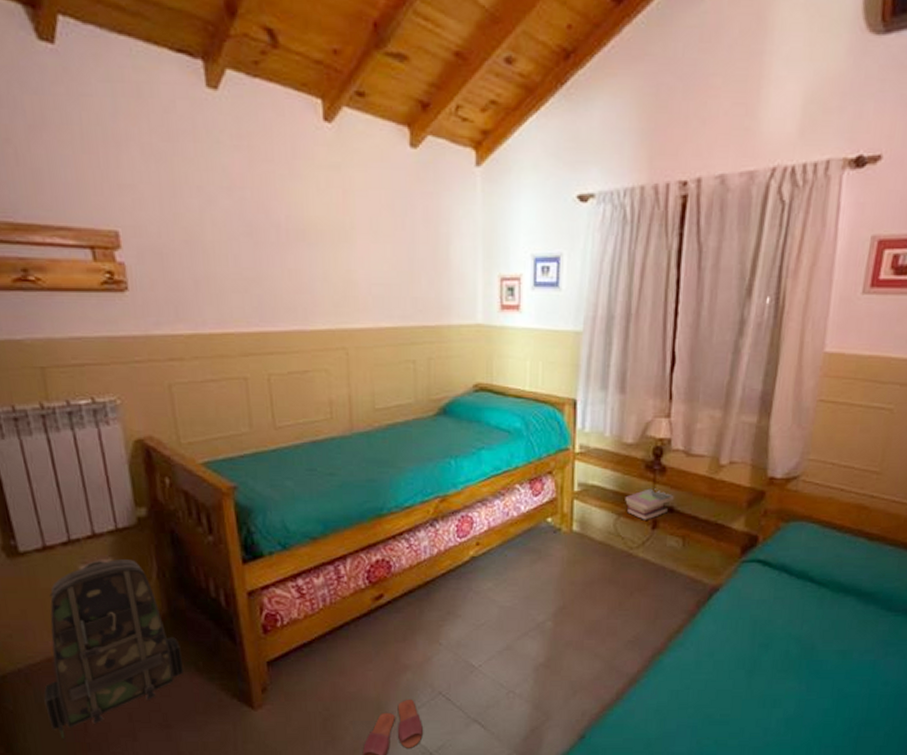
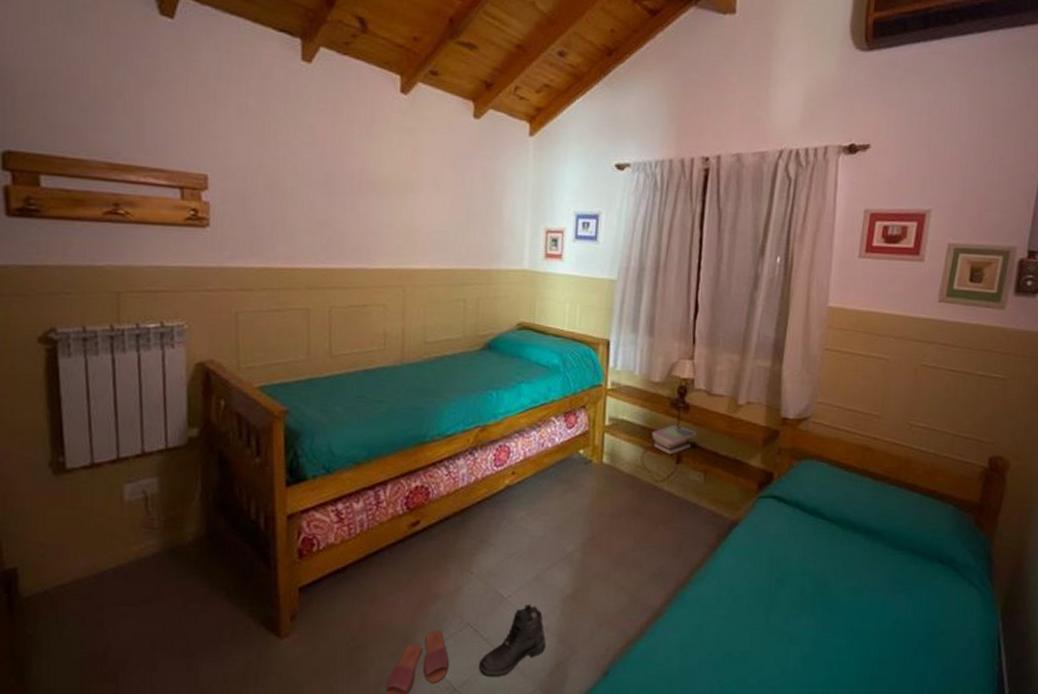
backpack: present [44,559,184,739] -> none [66,479,215,667]
boot: none [453,673,519,743] -> present [478,604,546,678]

